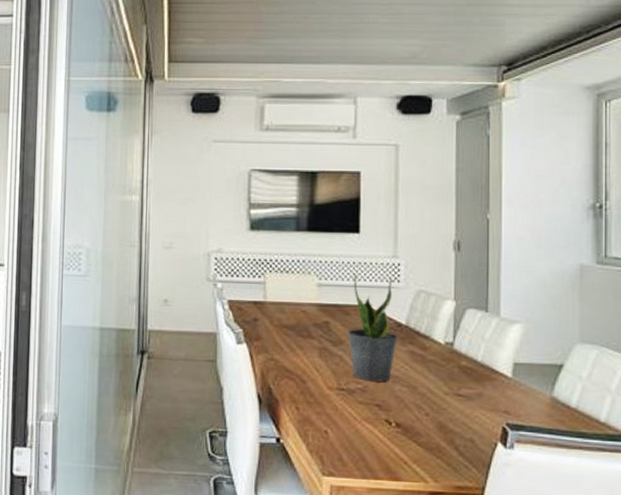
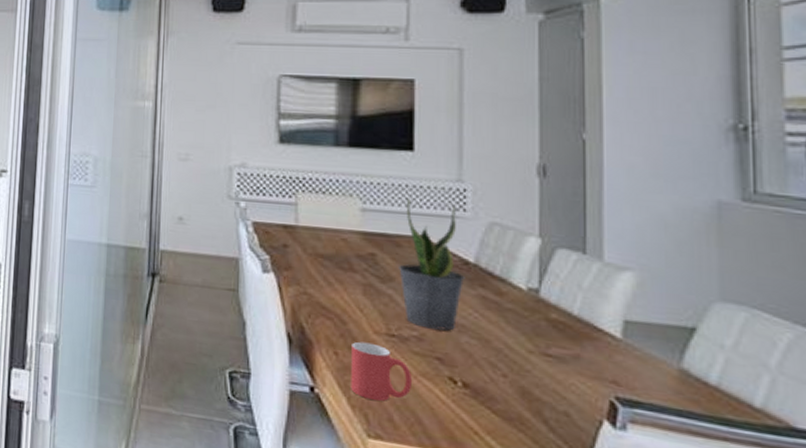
mug: none [309,397,357,444] -> present [351,341,412,401]

